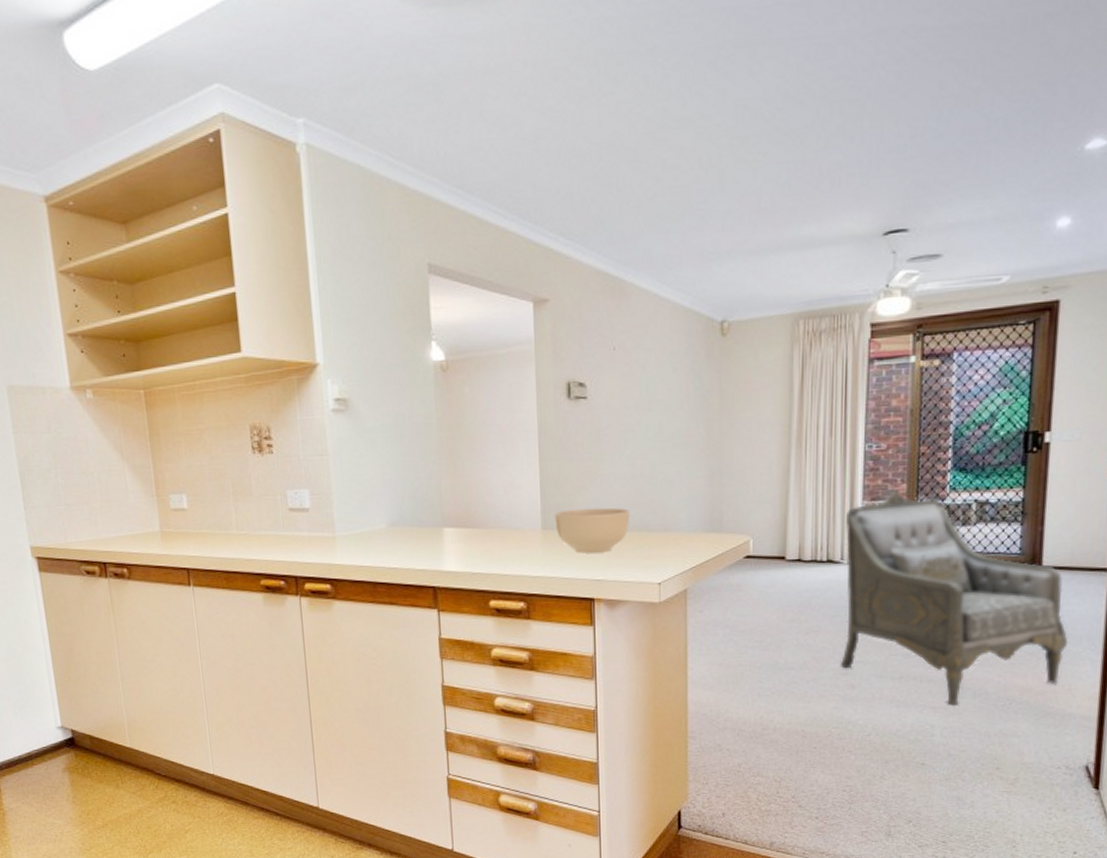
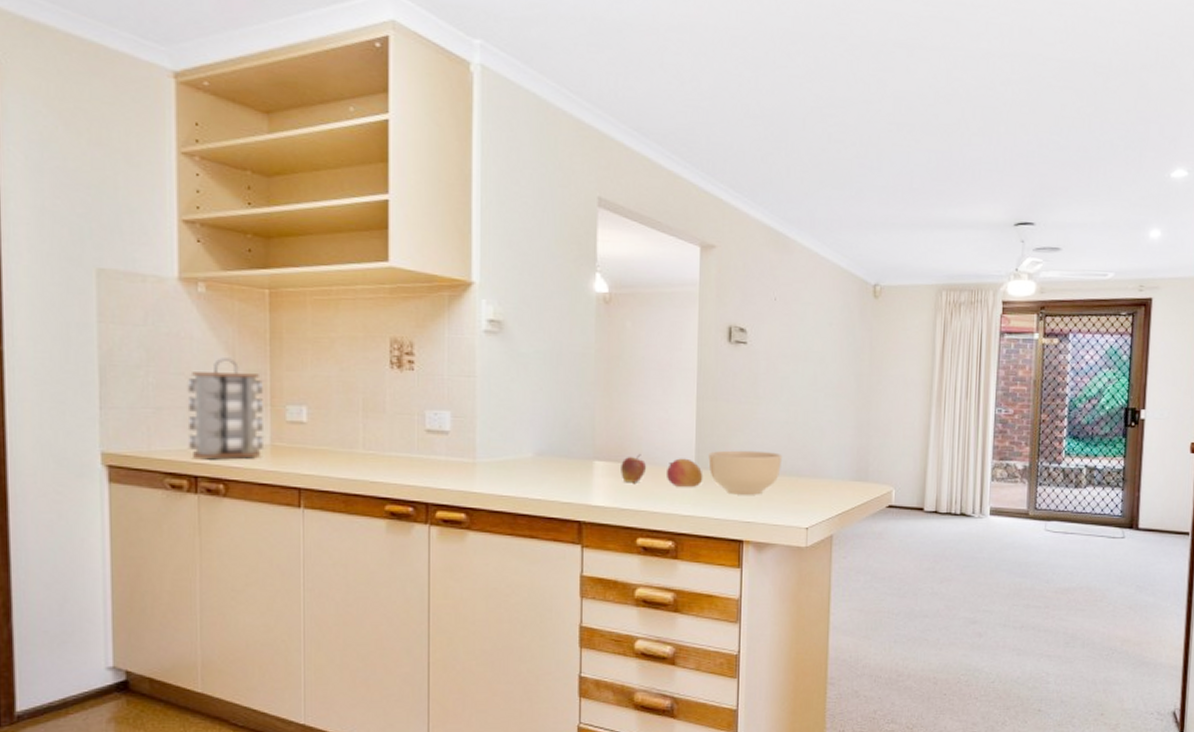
spice rack: none [88,455,155,548] -> present [187,358,263,460]
fruit: none [469,519,495,548] -> present [621,454,647,483]
fruit: none [513,520,551,549] -> present [665,458,703,488]
armchair: present [841,492,1069,705] -> none [970,454,1160,654]

